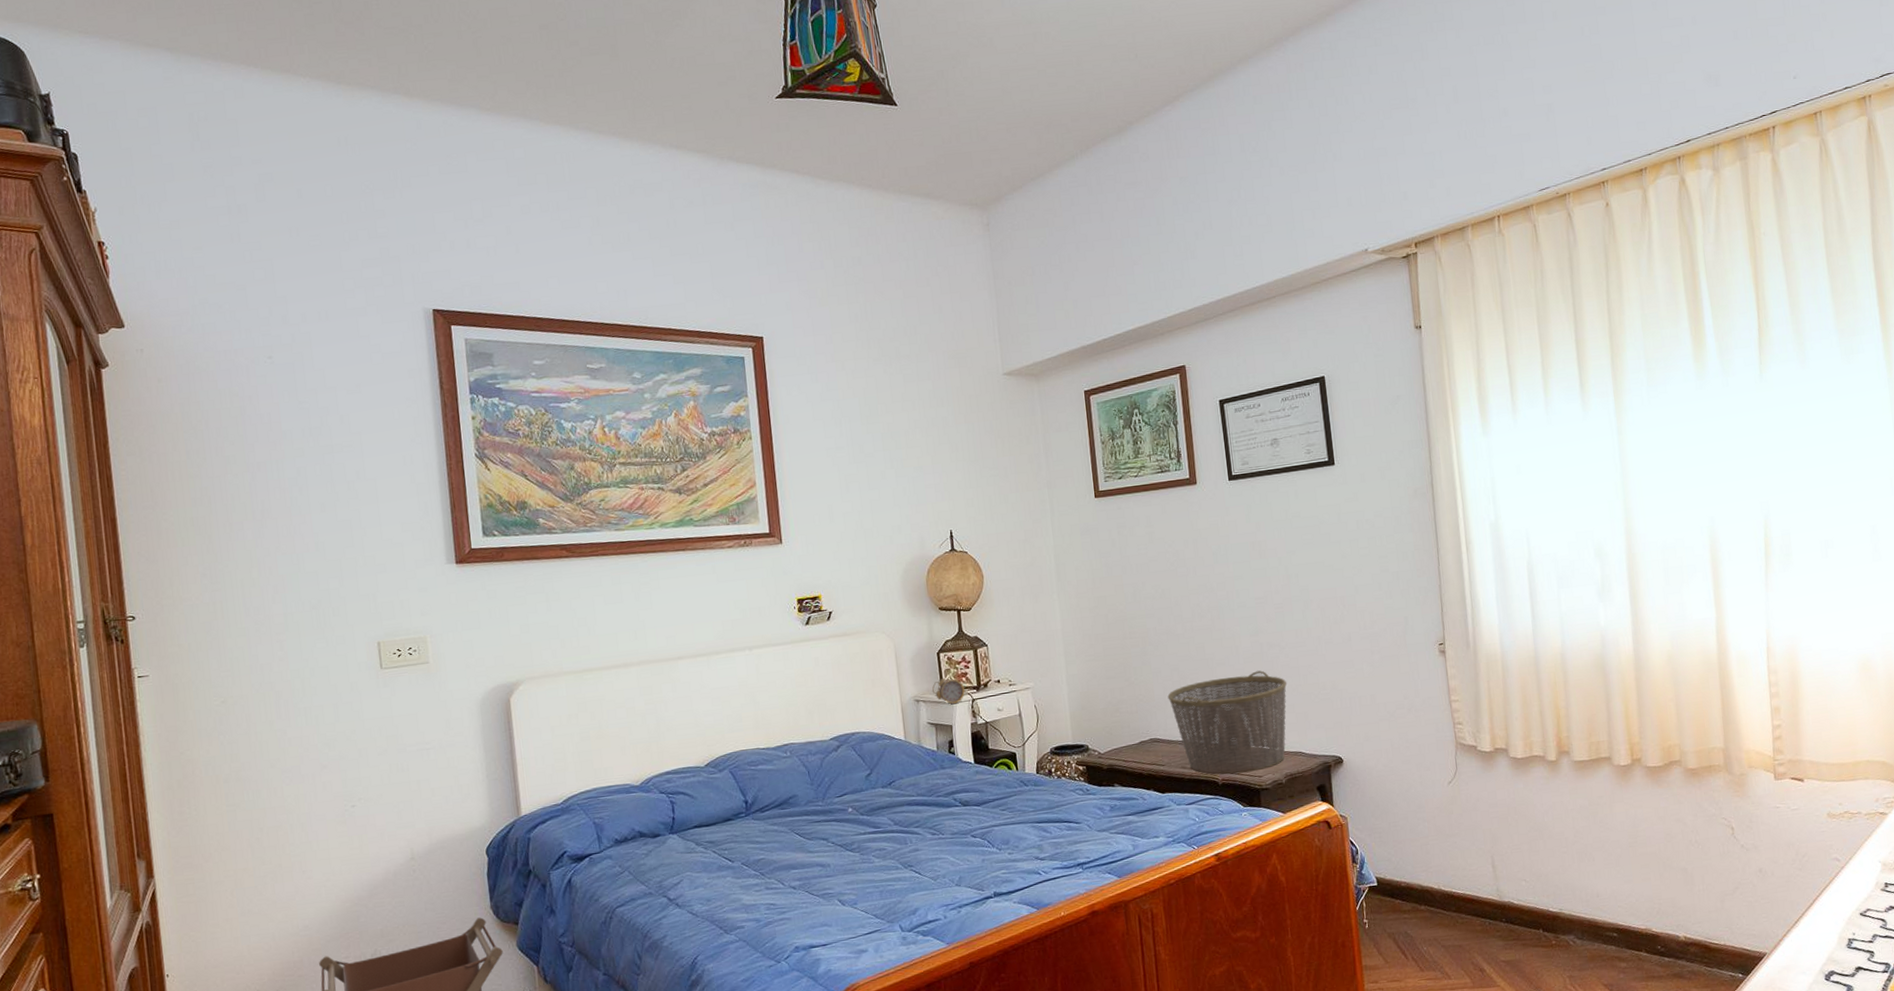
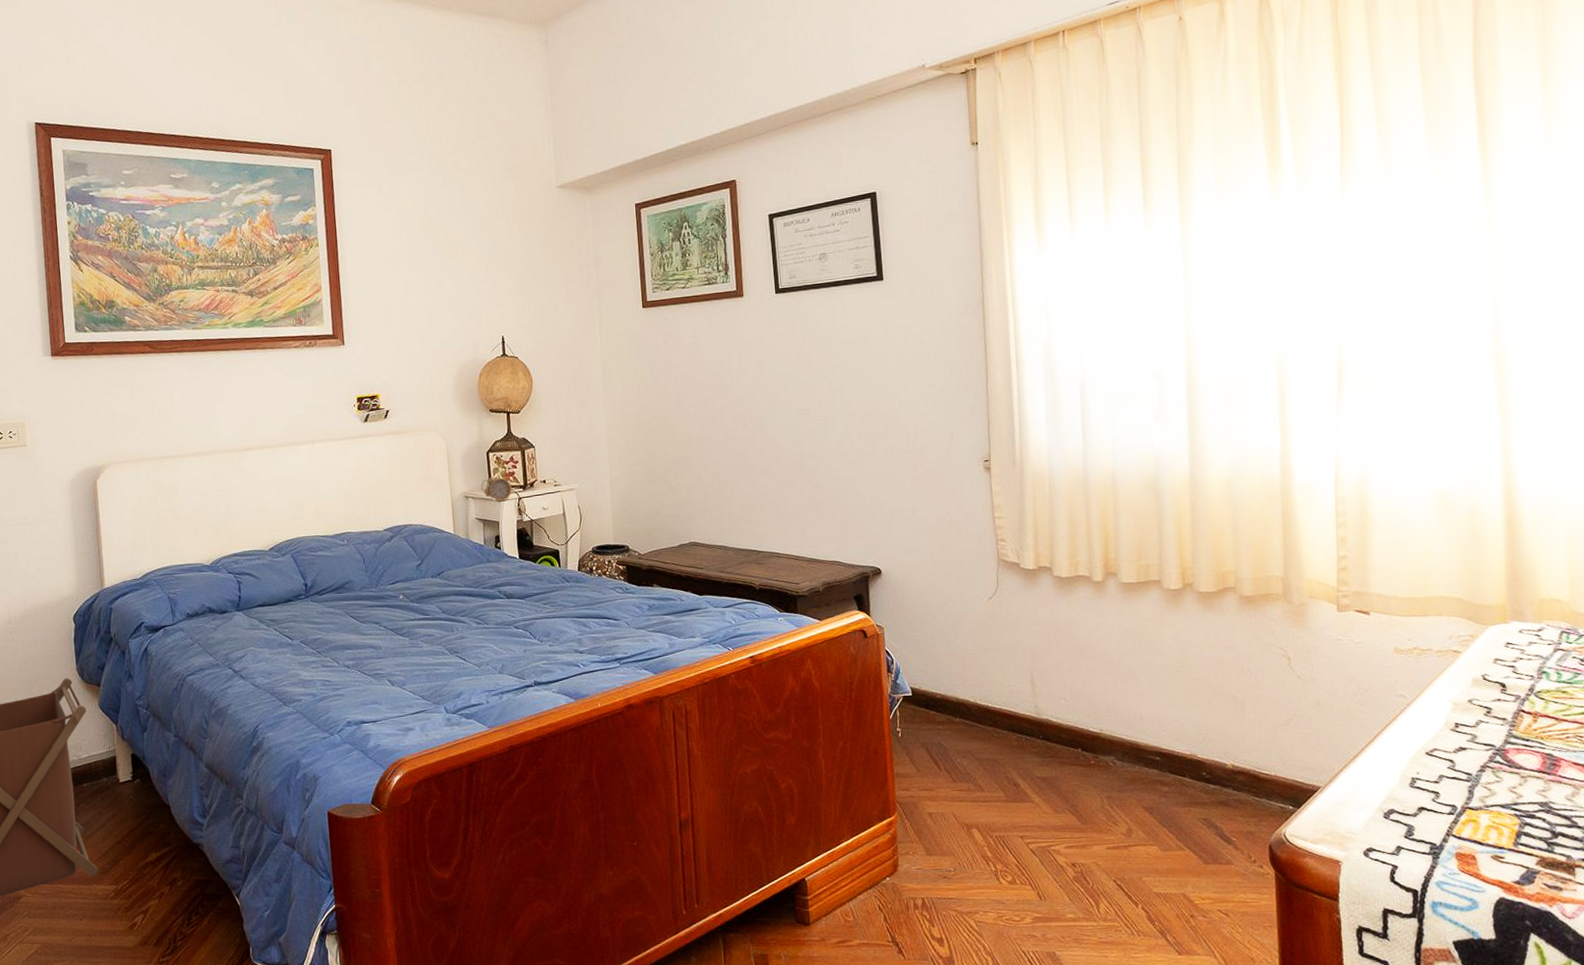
basket: present [1167,670,1287,775] -> none [708,480,828,581]

